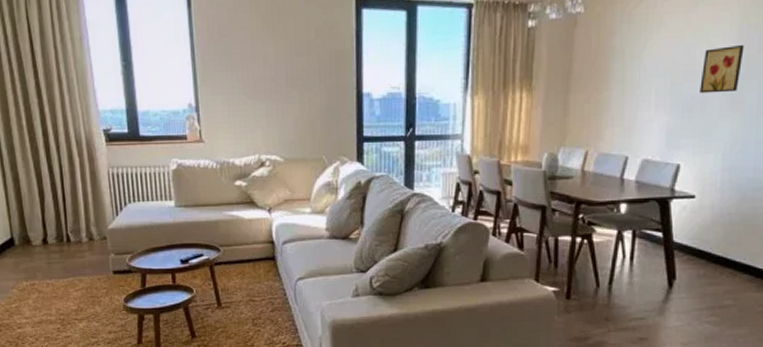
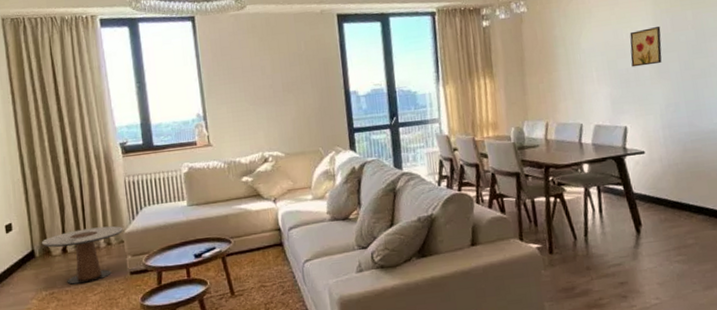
side table: none [20,220,106,277] -> present [41,225,123,285]

